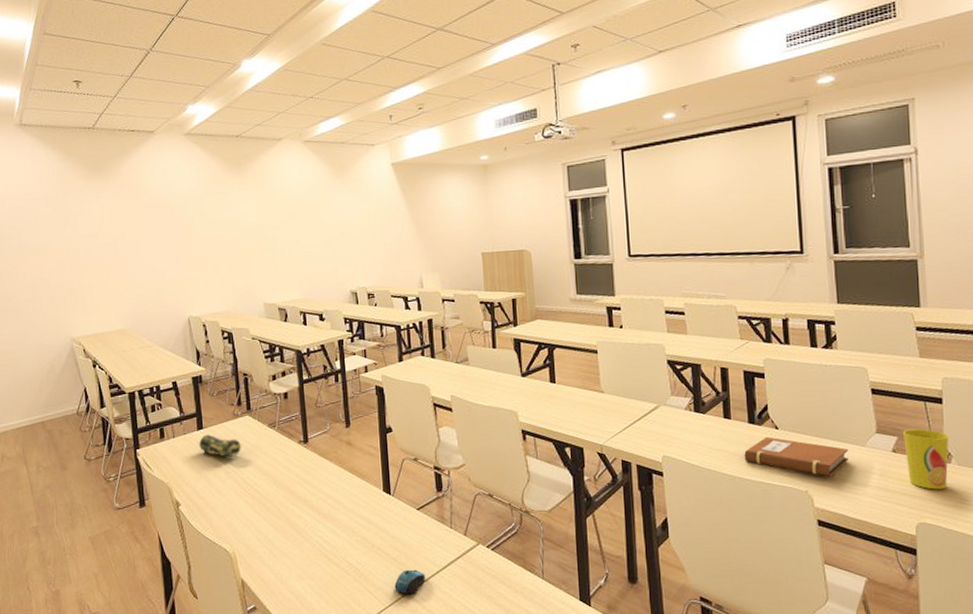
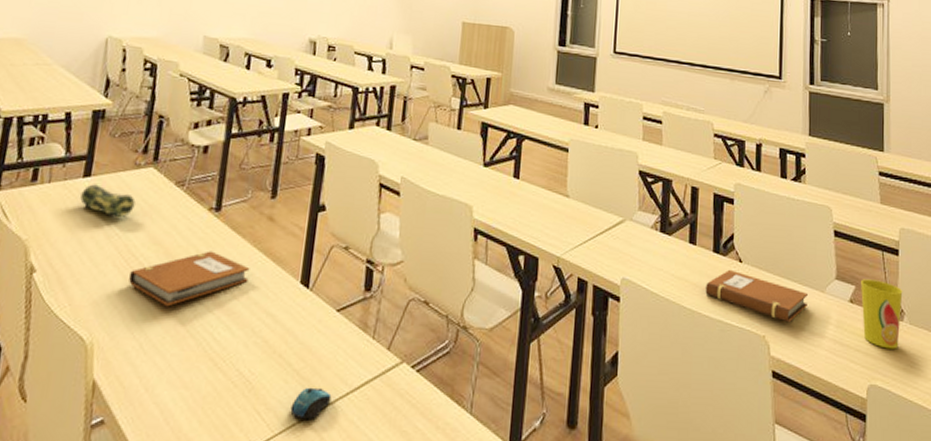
notebook: none [250,474,342,521] -> present [129,251,250,307]

